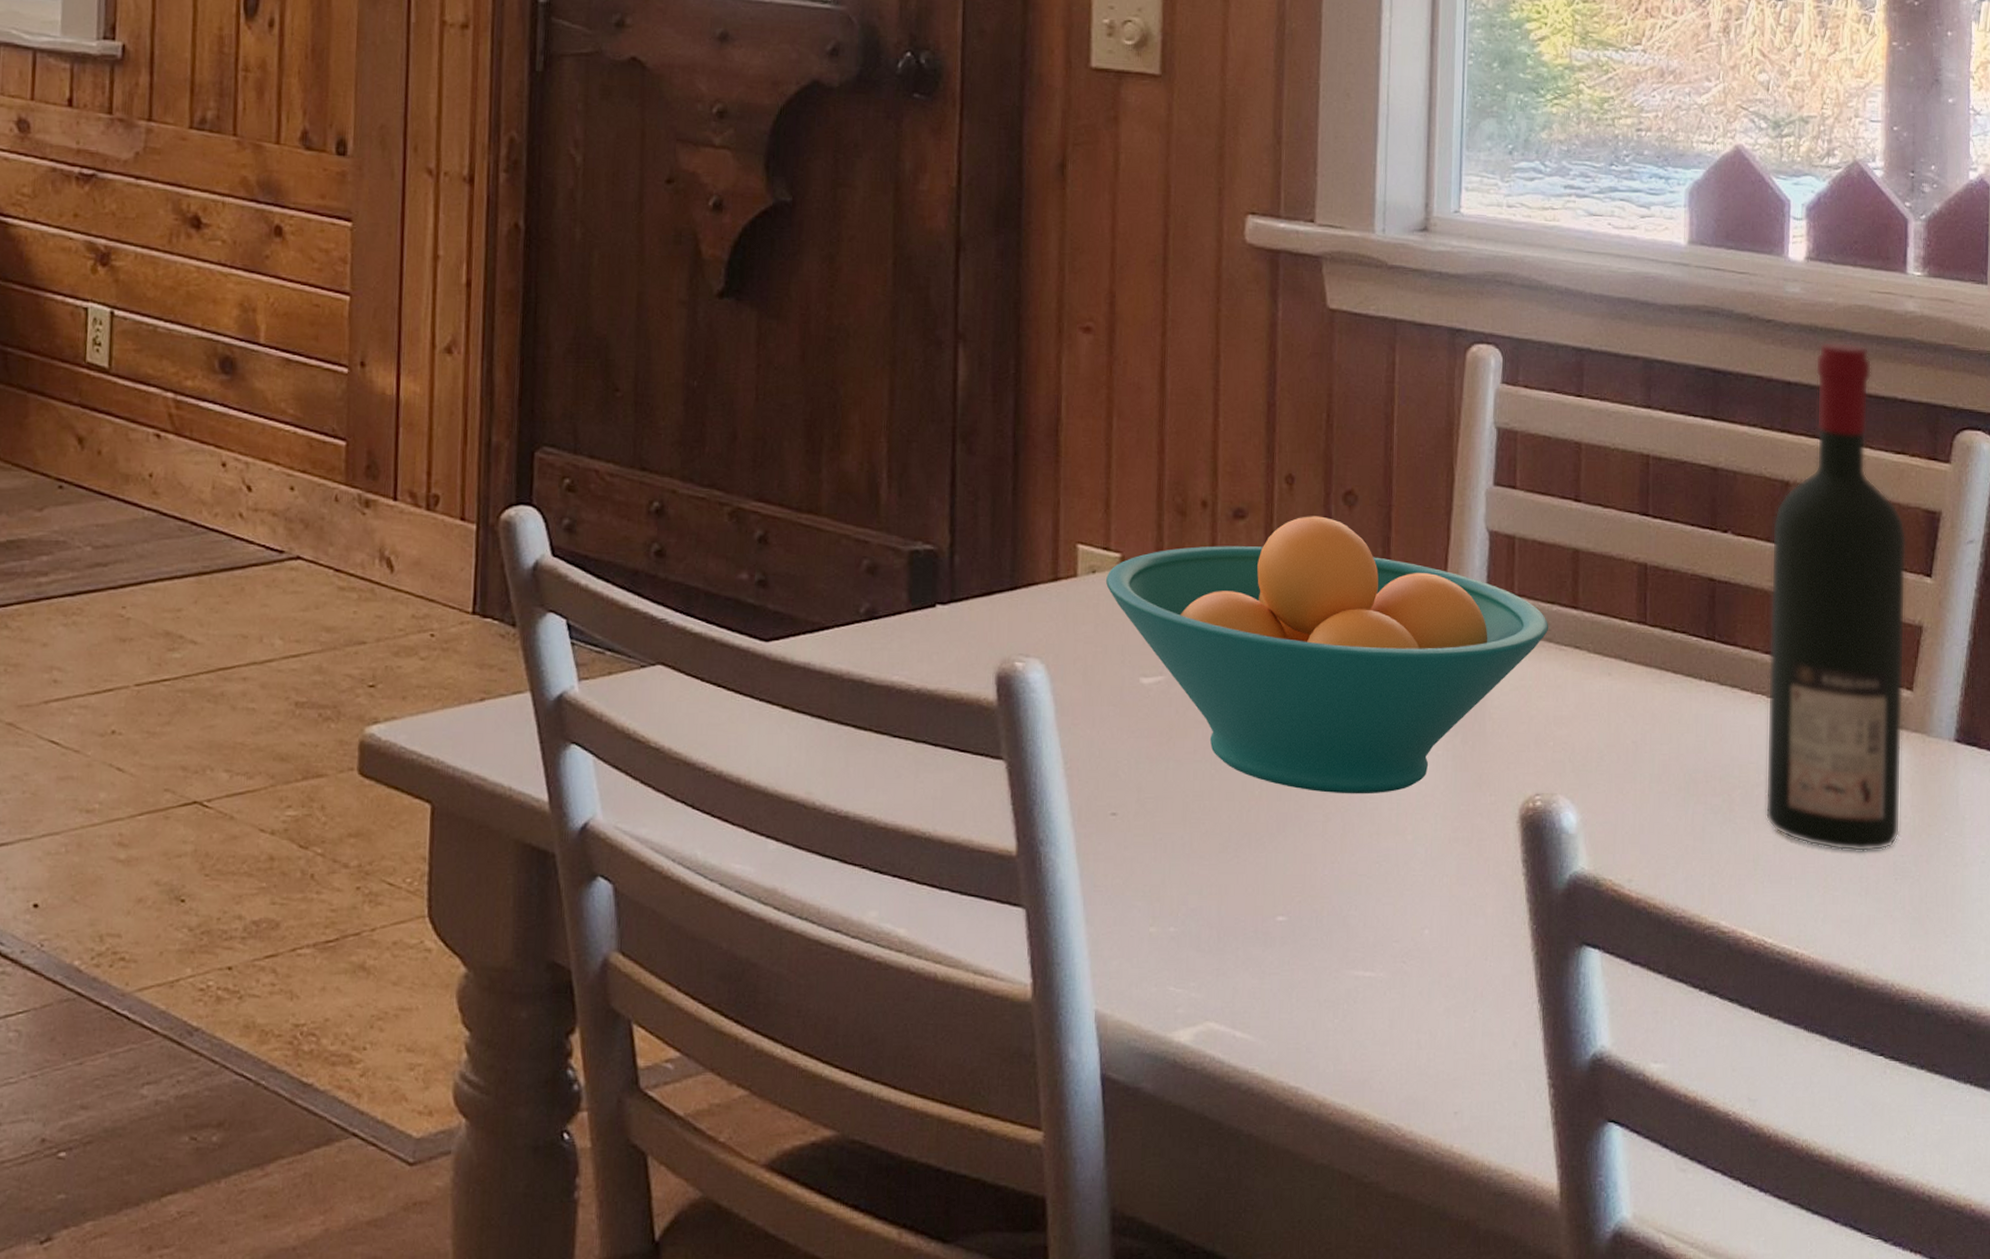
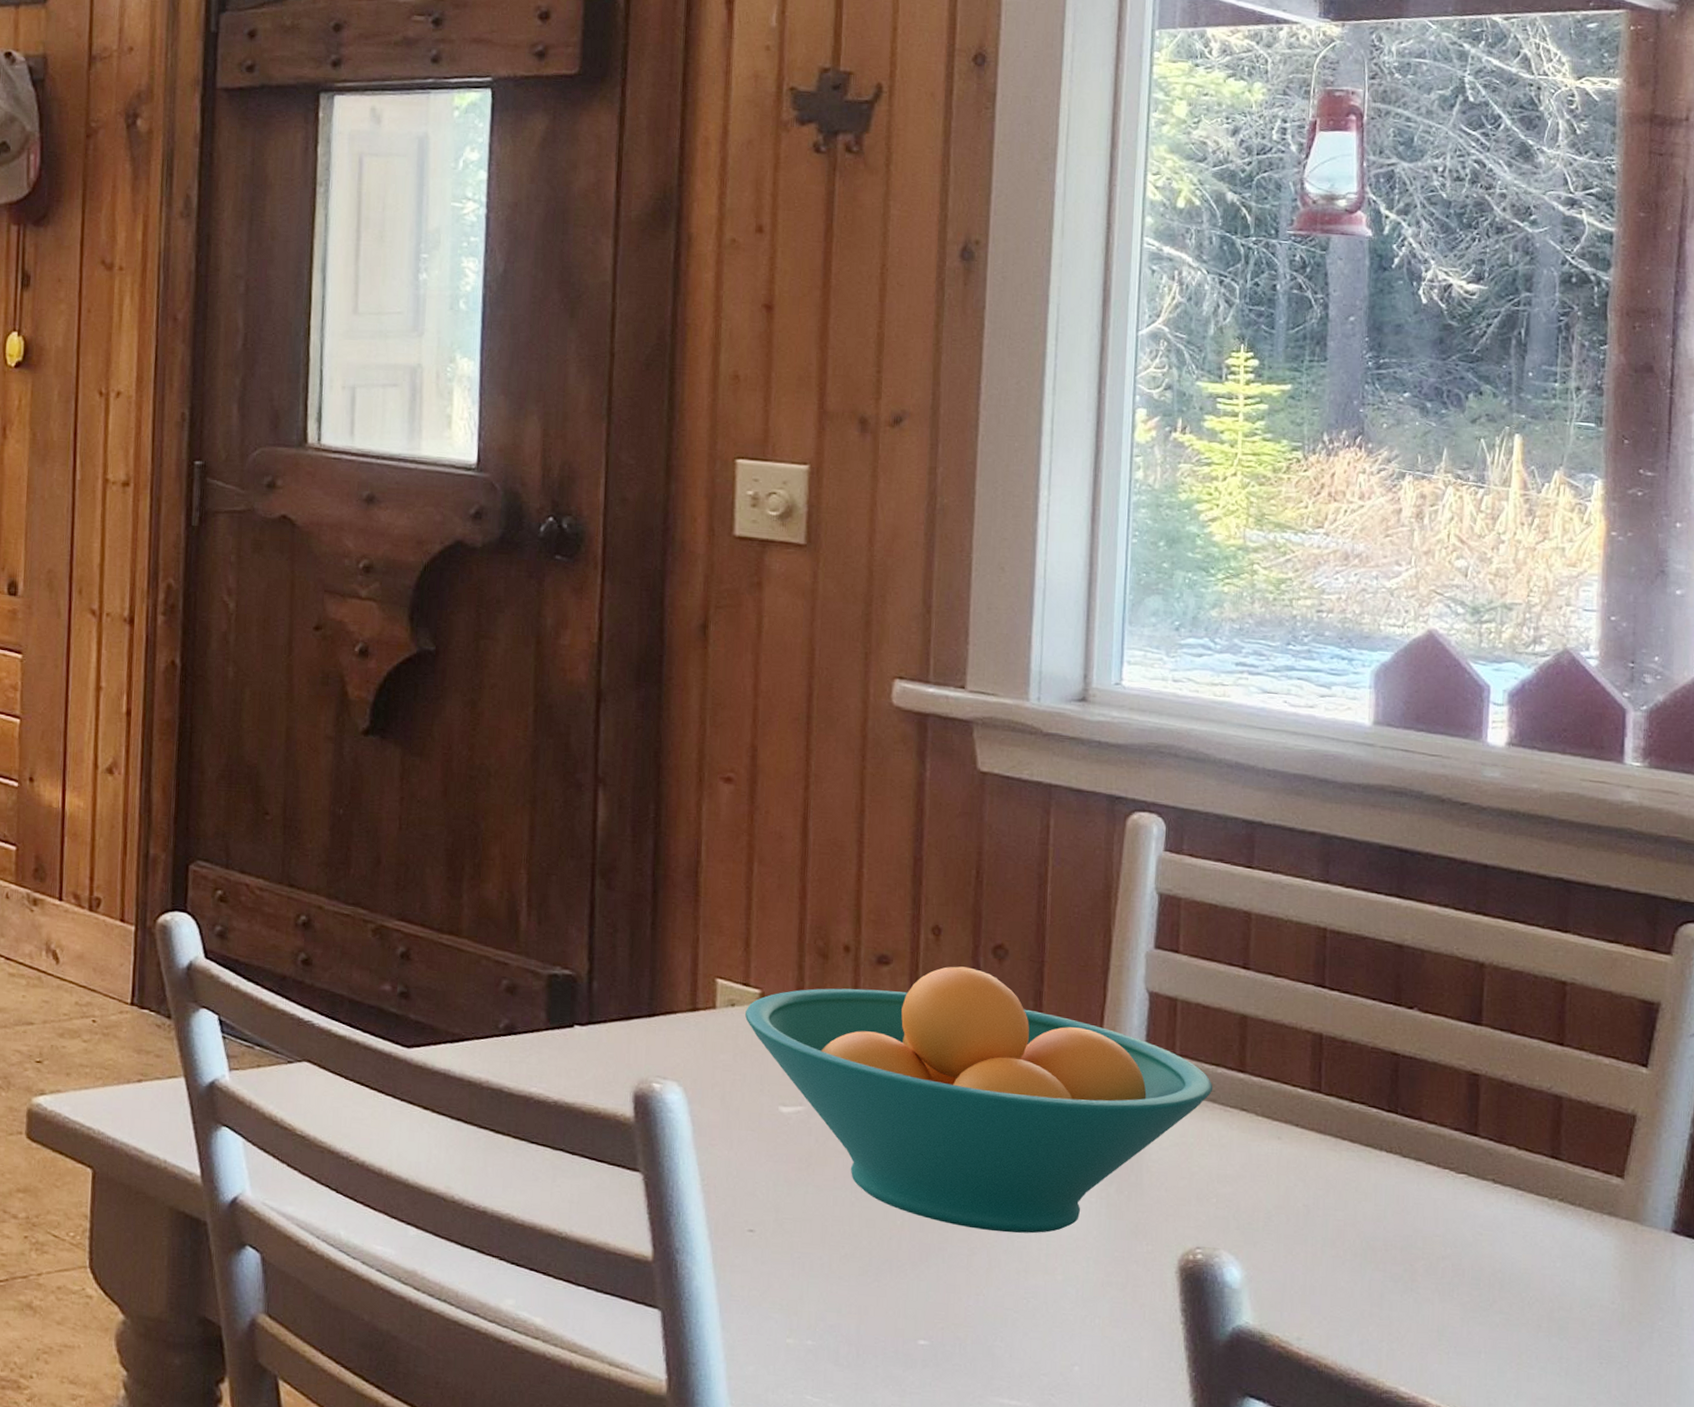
wine bottle: present [1765,341,1907,852] -> none [1452,826,1620,1334]

